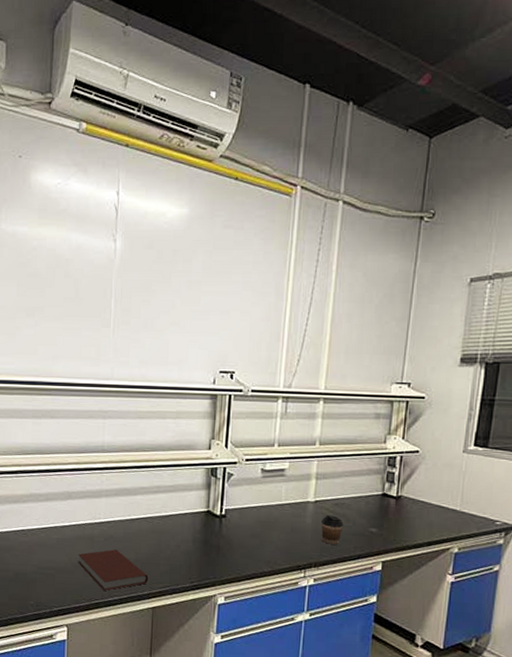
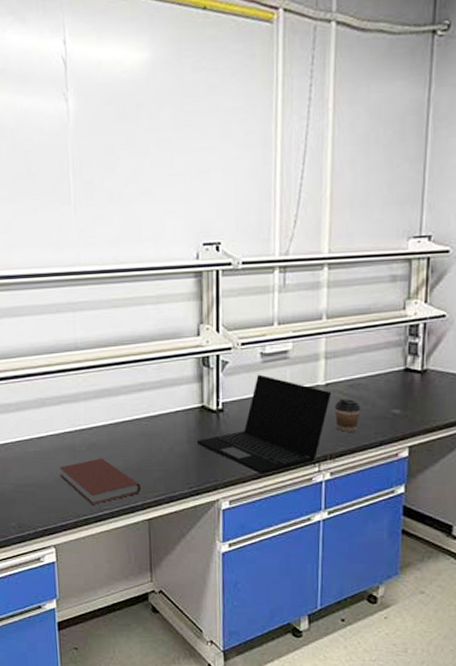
laptop: none [200,487,320,575] -> present [196,374,332,474]

